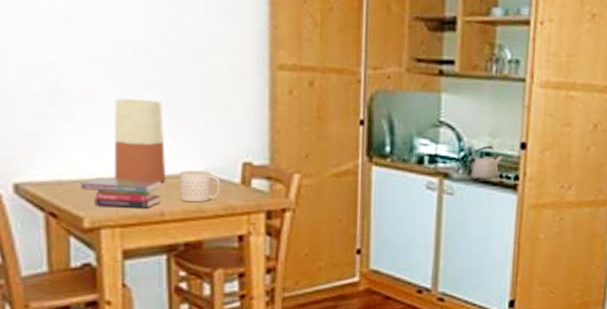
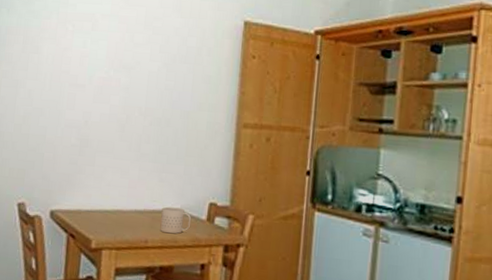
books: present [81,177,162,208] -> none [93,209,149,236]
vase: present [114,98,165,183] -> none [116,149,155,216]
kettle: present [467,145,503,179] -> none [403,198,439,230]

